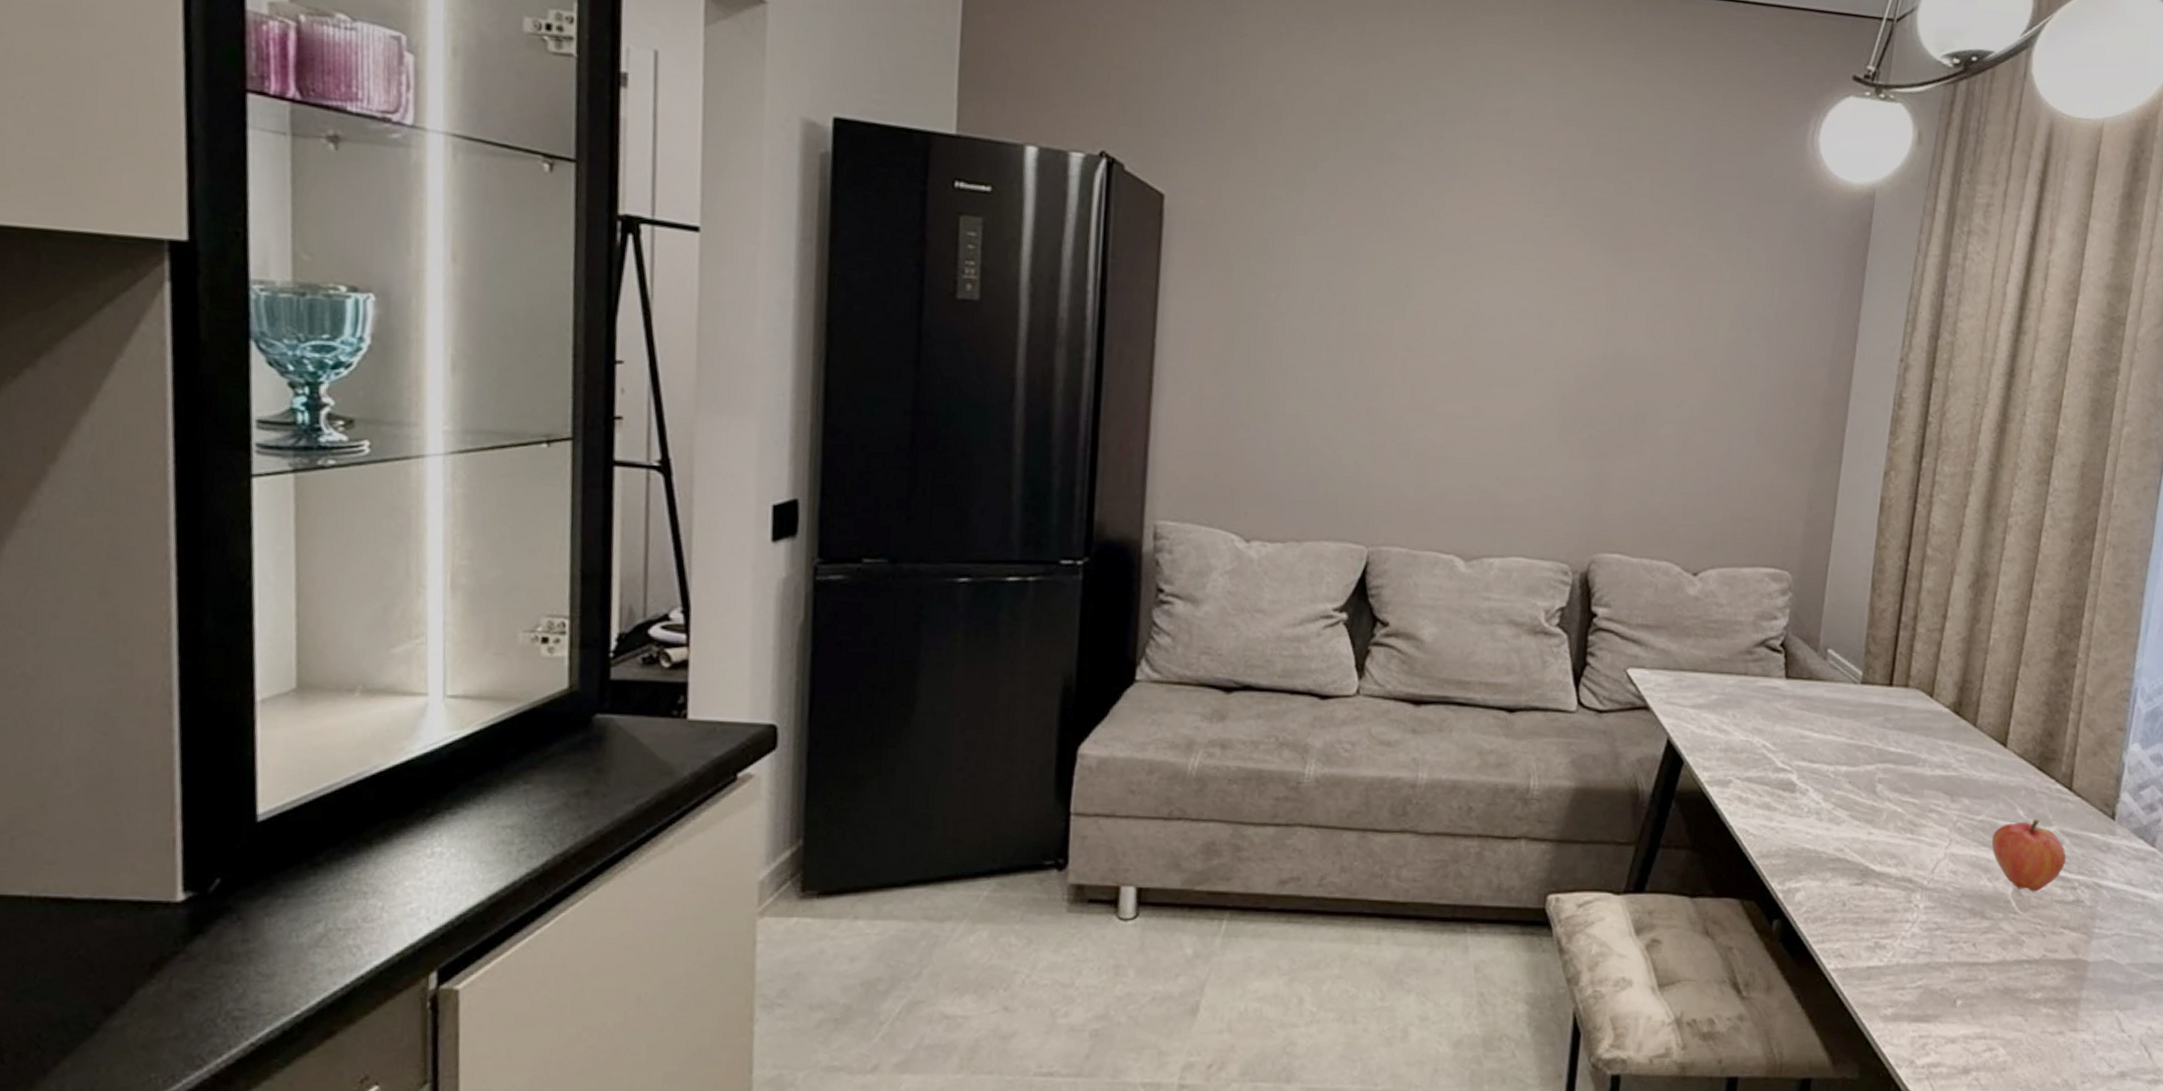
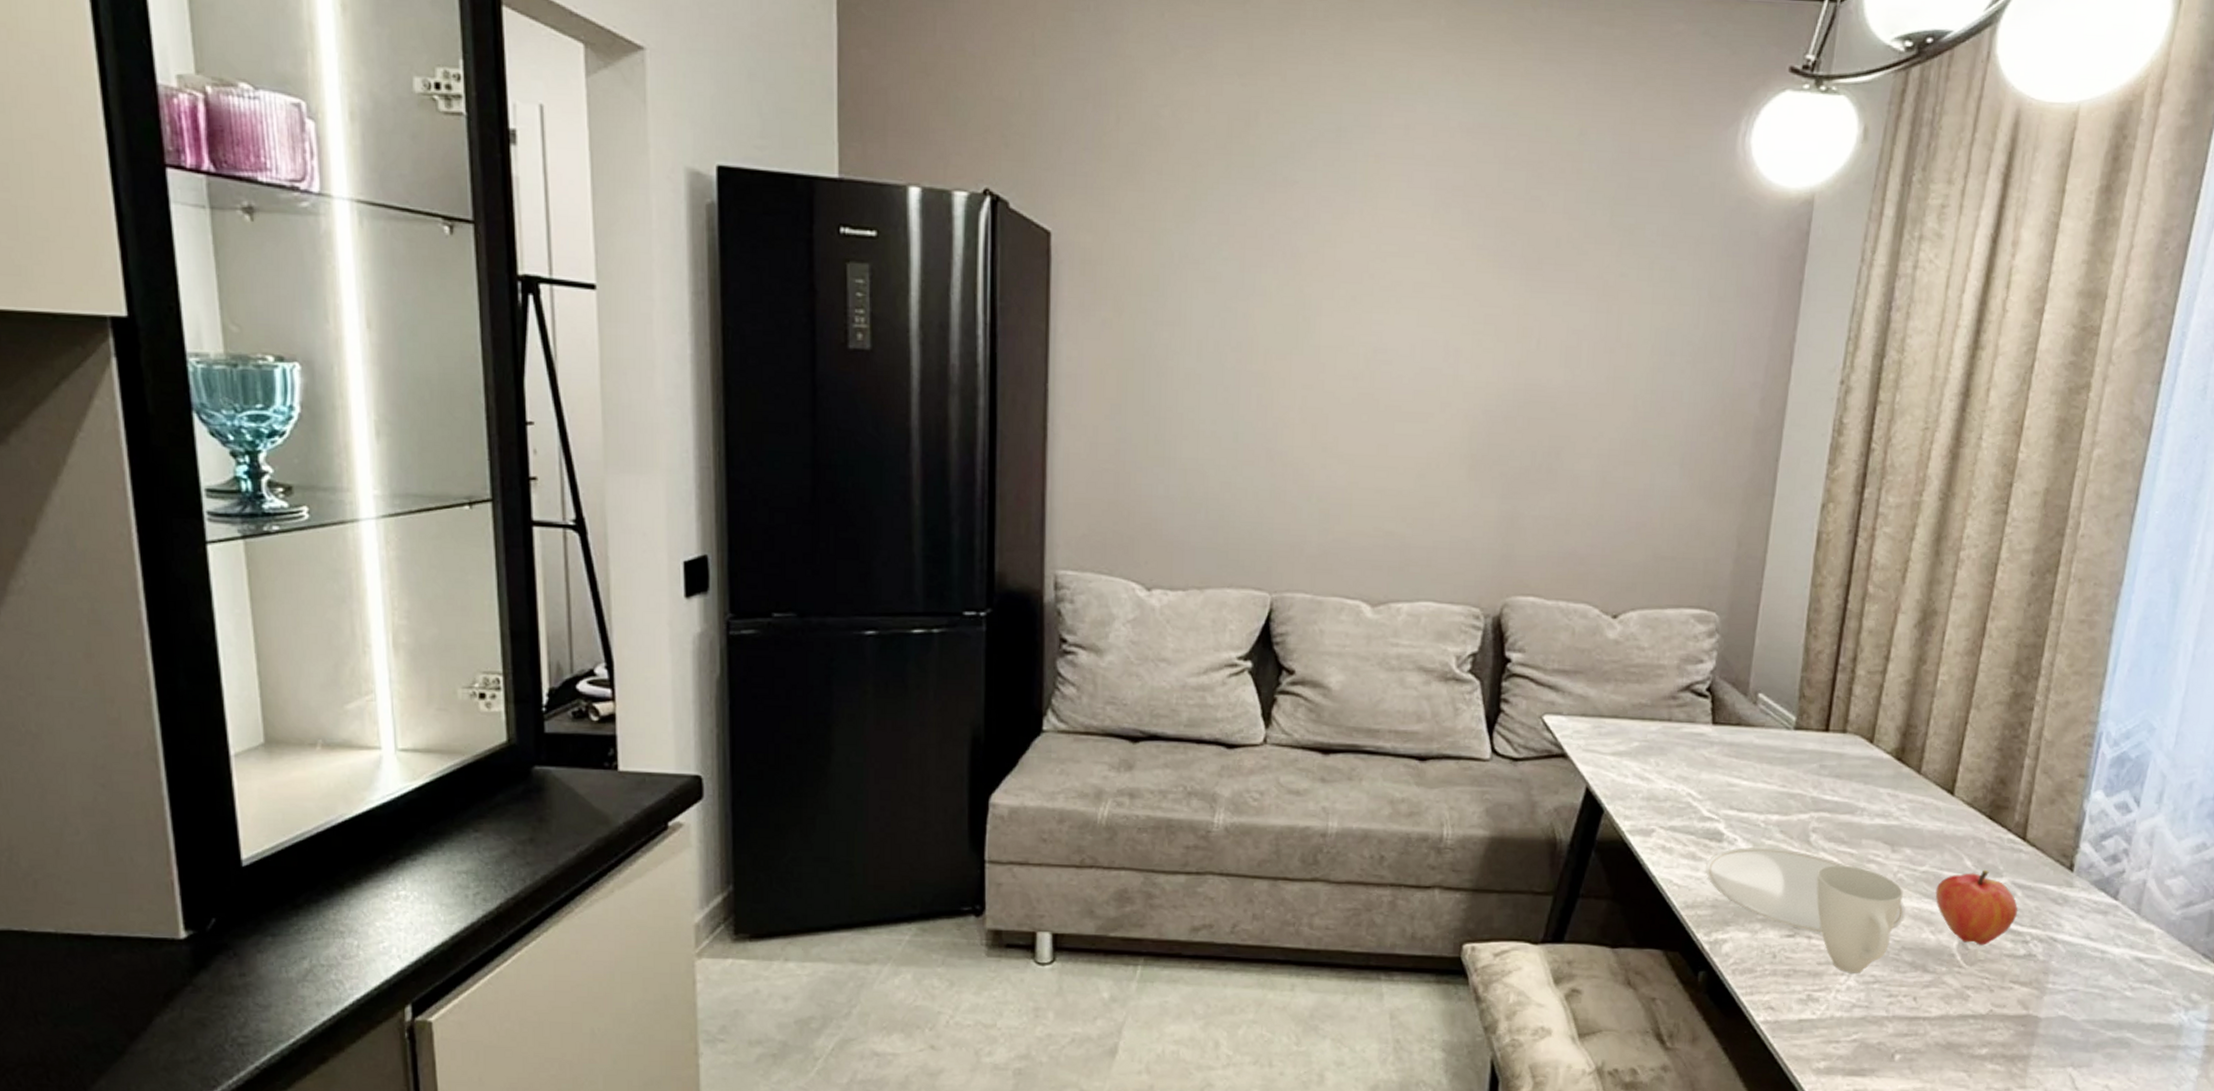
plate: none [1780,798,1965,881] -> present [1706,847,1906,933]
mug: none [1882,814,1962,920] -> present [1816,864,1903,973]

